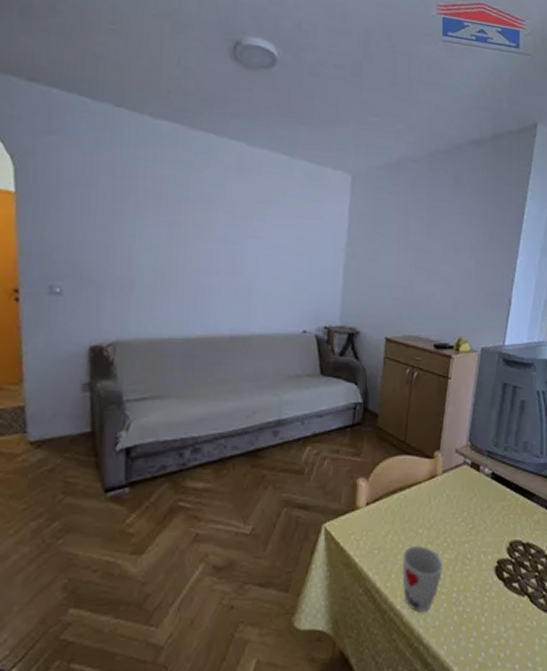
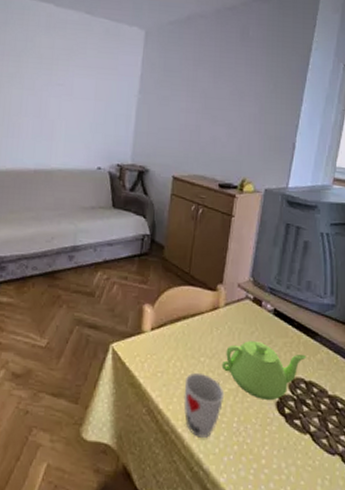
teapot: none [440,507,525,567] -> present [221,341,307,401]

